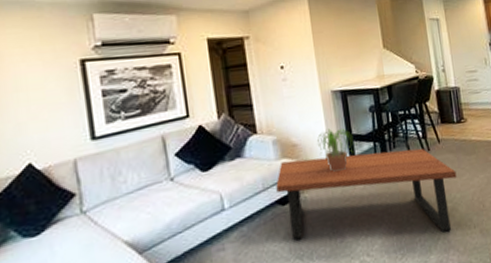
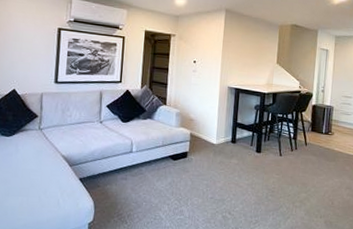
coffee table: present [276,148,457,241] -> none [171,129,315,214]
potted plant: present [317,128,353,173] -> none [209,114,237,148]

